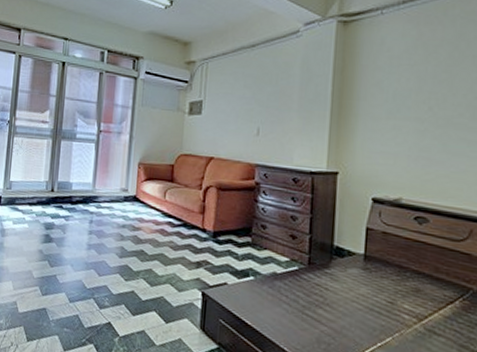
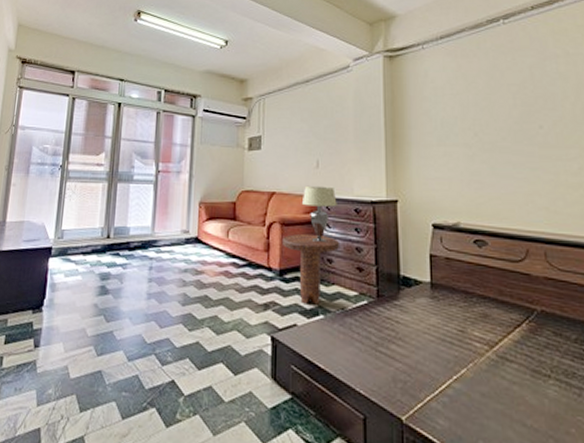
side table: none [218,199,276,267] -> present [283,234,340,305]
lampshade: none [240,152,276,209] -> present [303,185,337,242]

